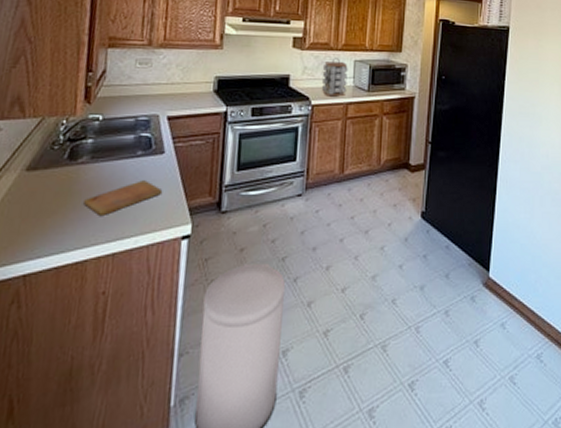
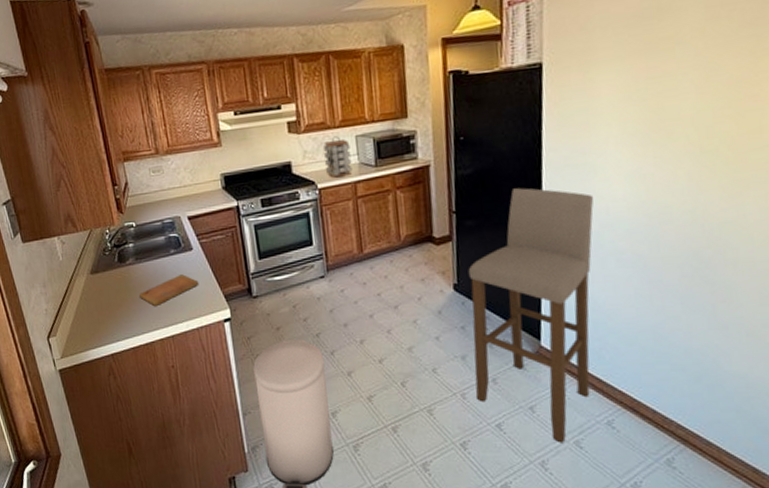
bar stool: none [430,127,539,380] -> present [468,188,594,443]

